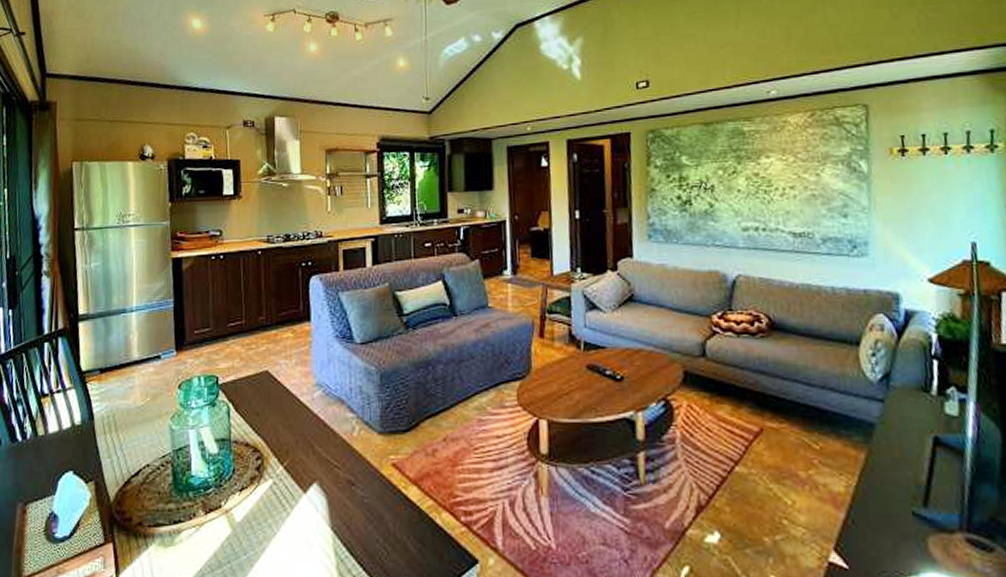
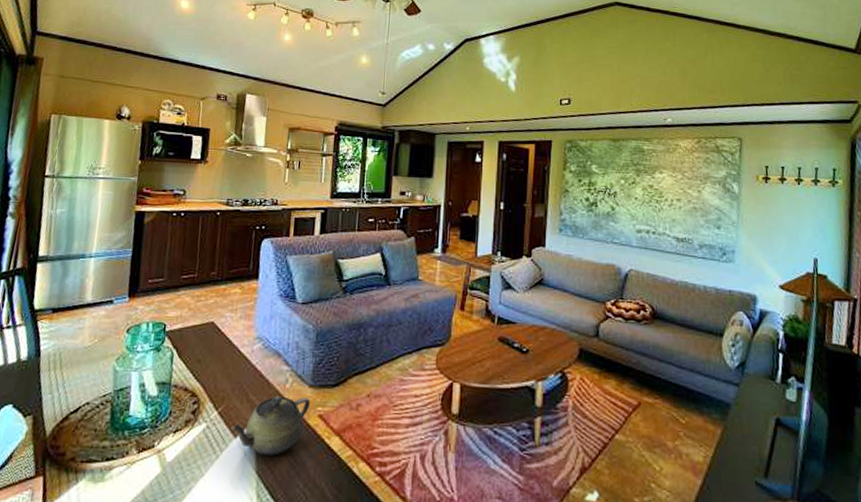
teapot: none [299,446,382,511] -> present [231,396,311,457]

